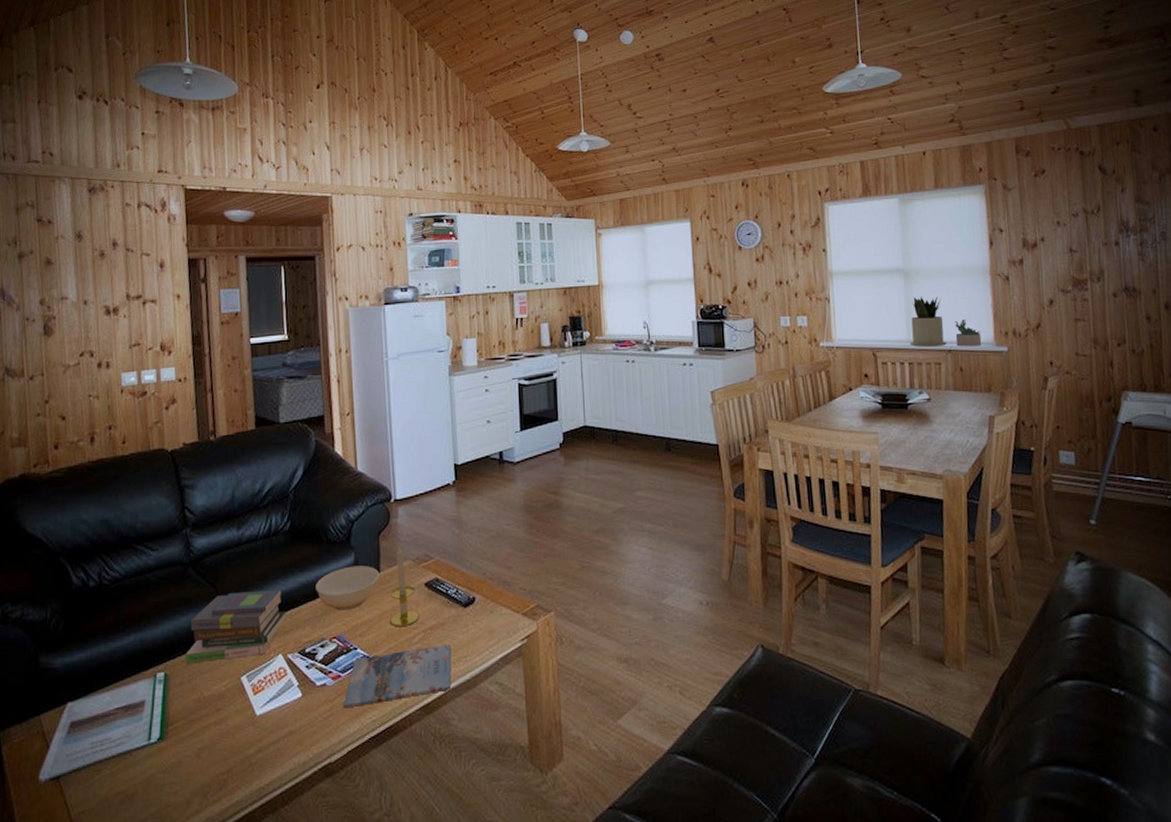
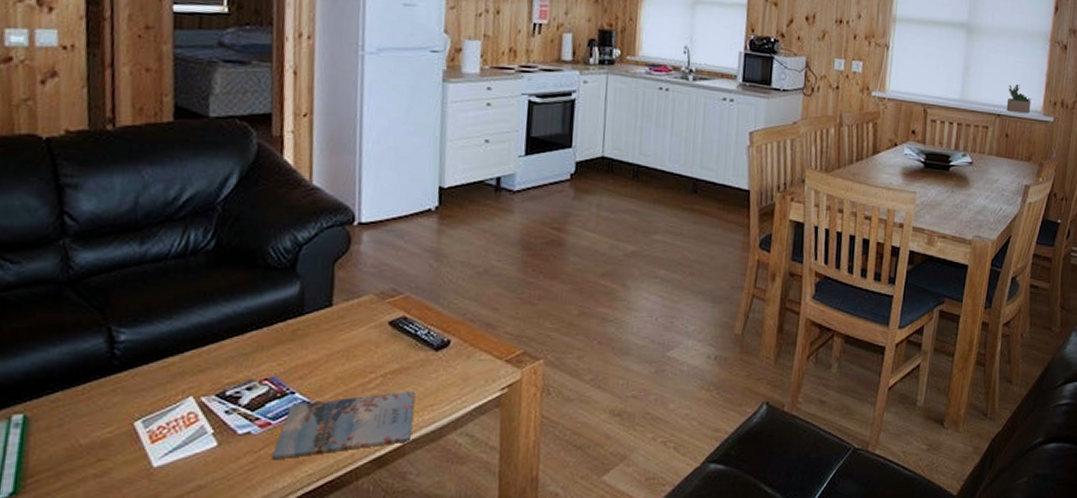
books: present [185,590,288,663] -> none [54,320,204,404]
bowl: present [316,566,380,611] -> none [245,297,332,348]
candle: present [390,546,419,627] -> none [341,277,379,370]
planter: present [909,296,947,347] -> none [961,55,1000,110]

